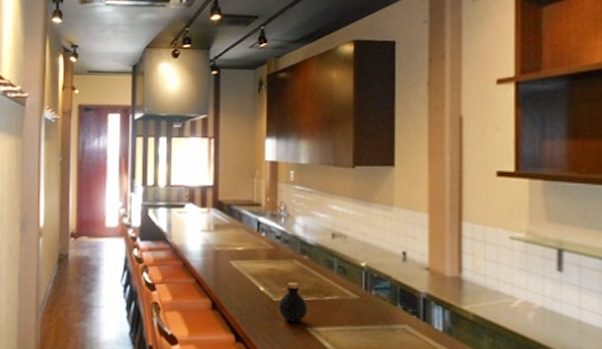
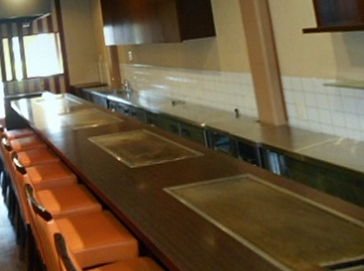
bottle: present [279,281,307,323] -> none [135,148,162,185]

